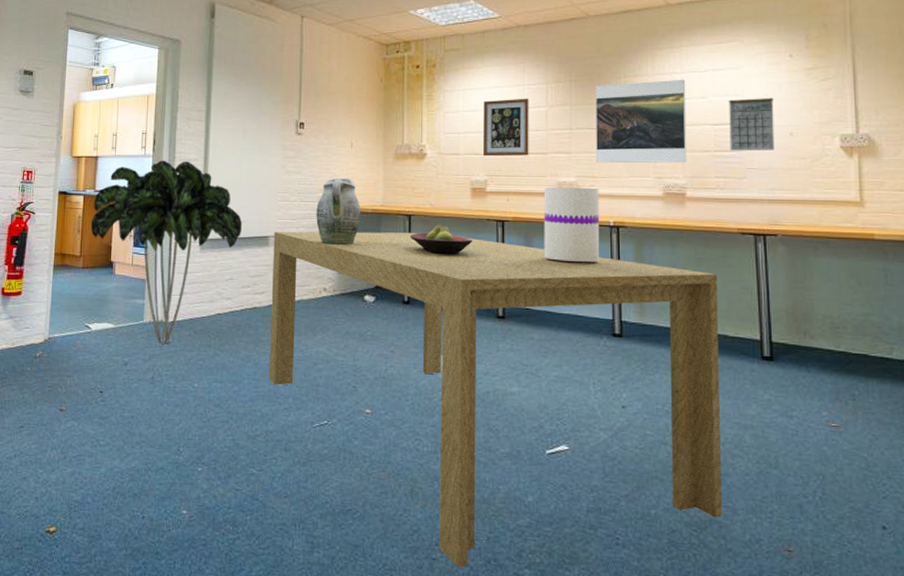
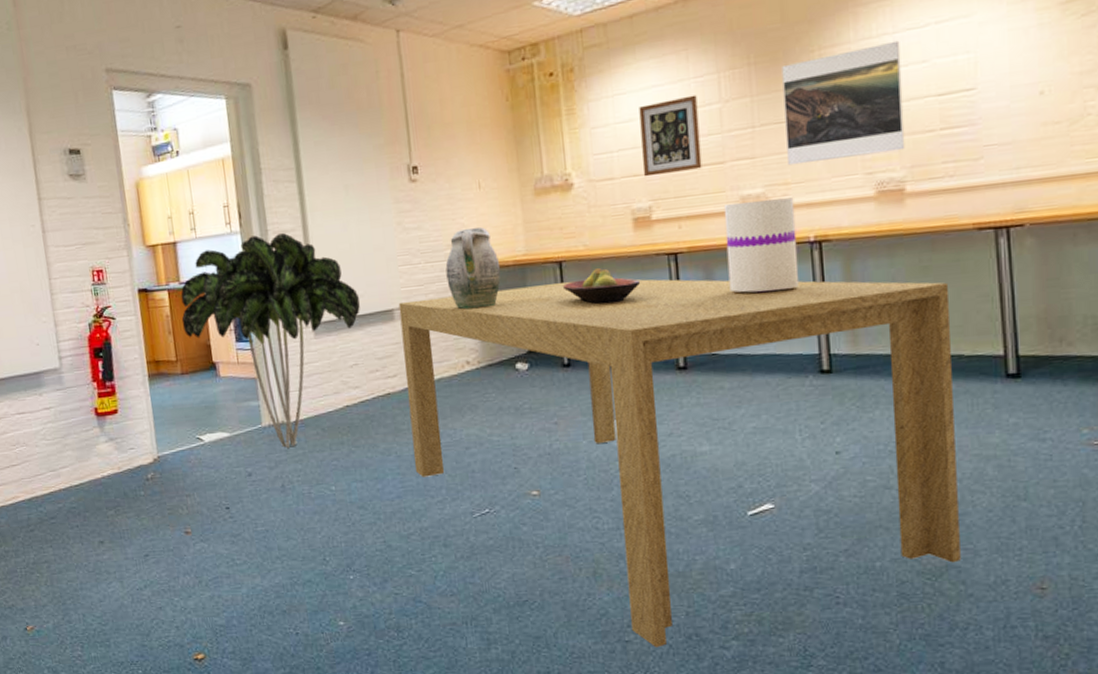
calendar: present [729,97,775,151] -> none [958,47,1020,127]

